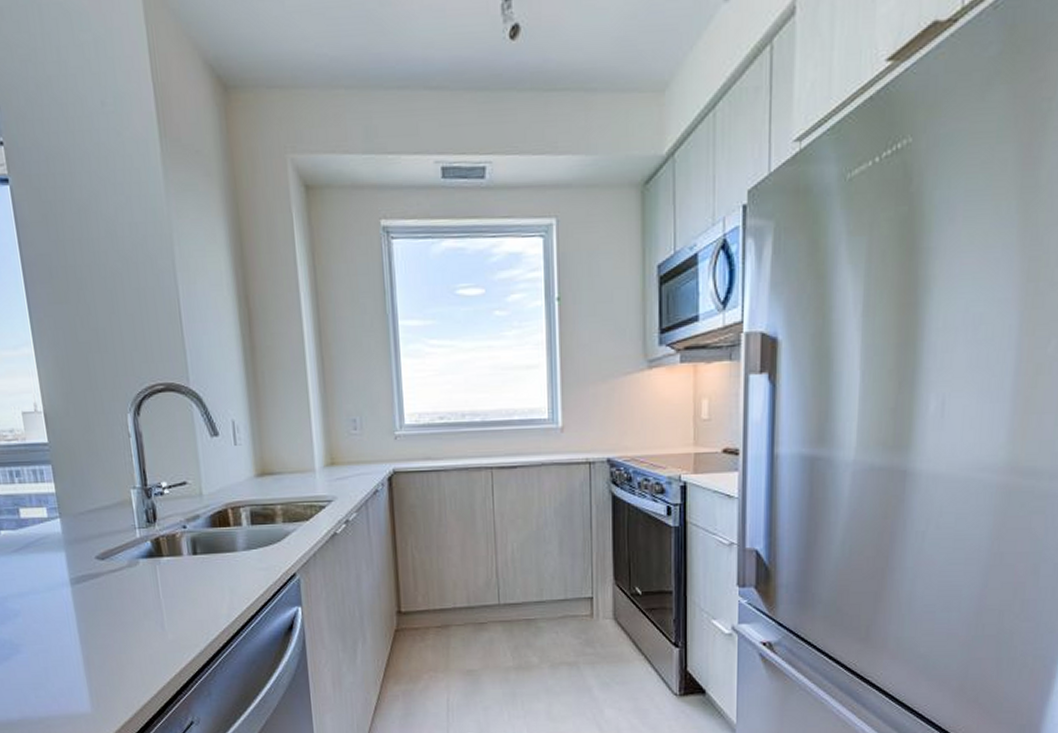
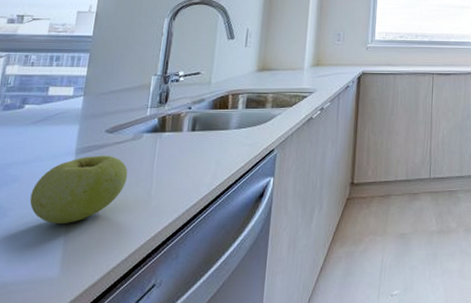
apple: none [37,585,135,660] -> present [29,155,128,224]

